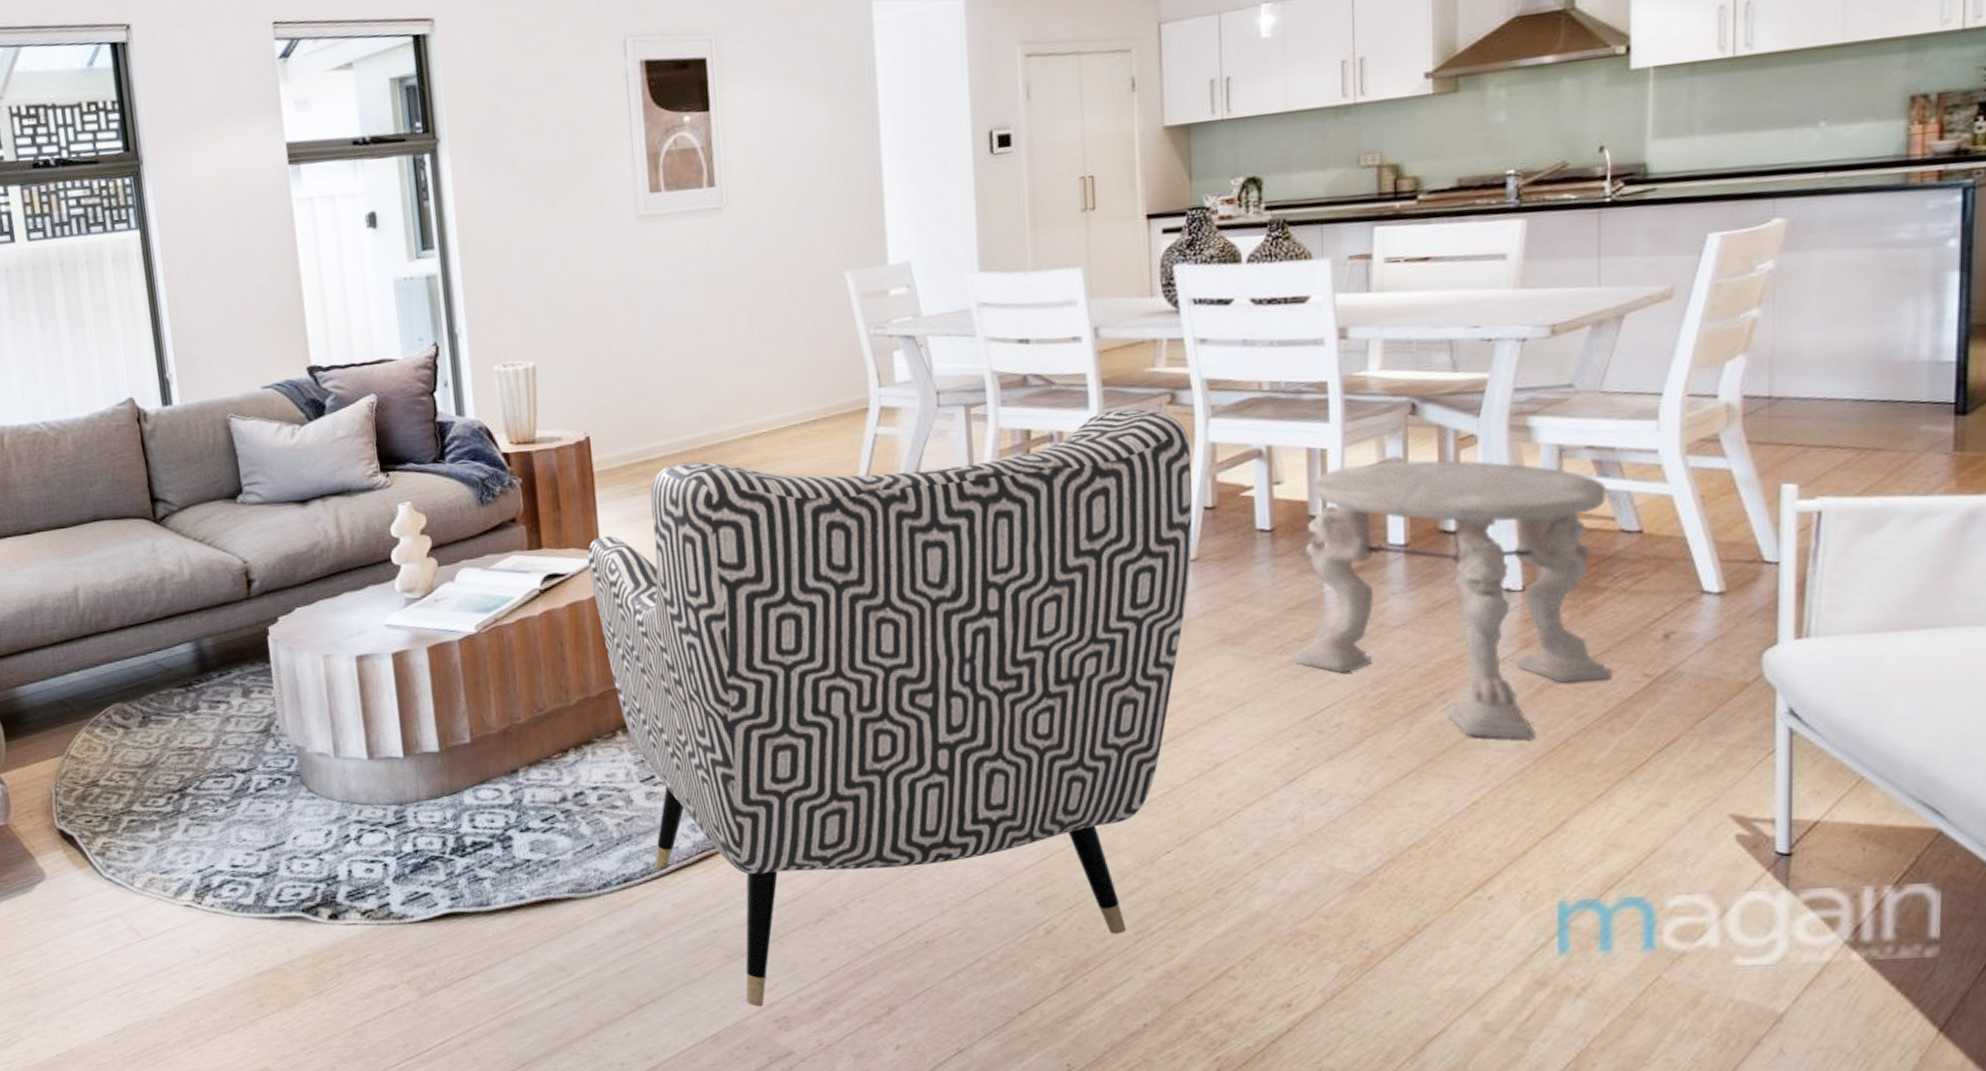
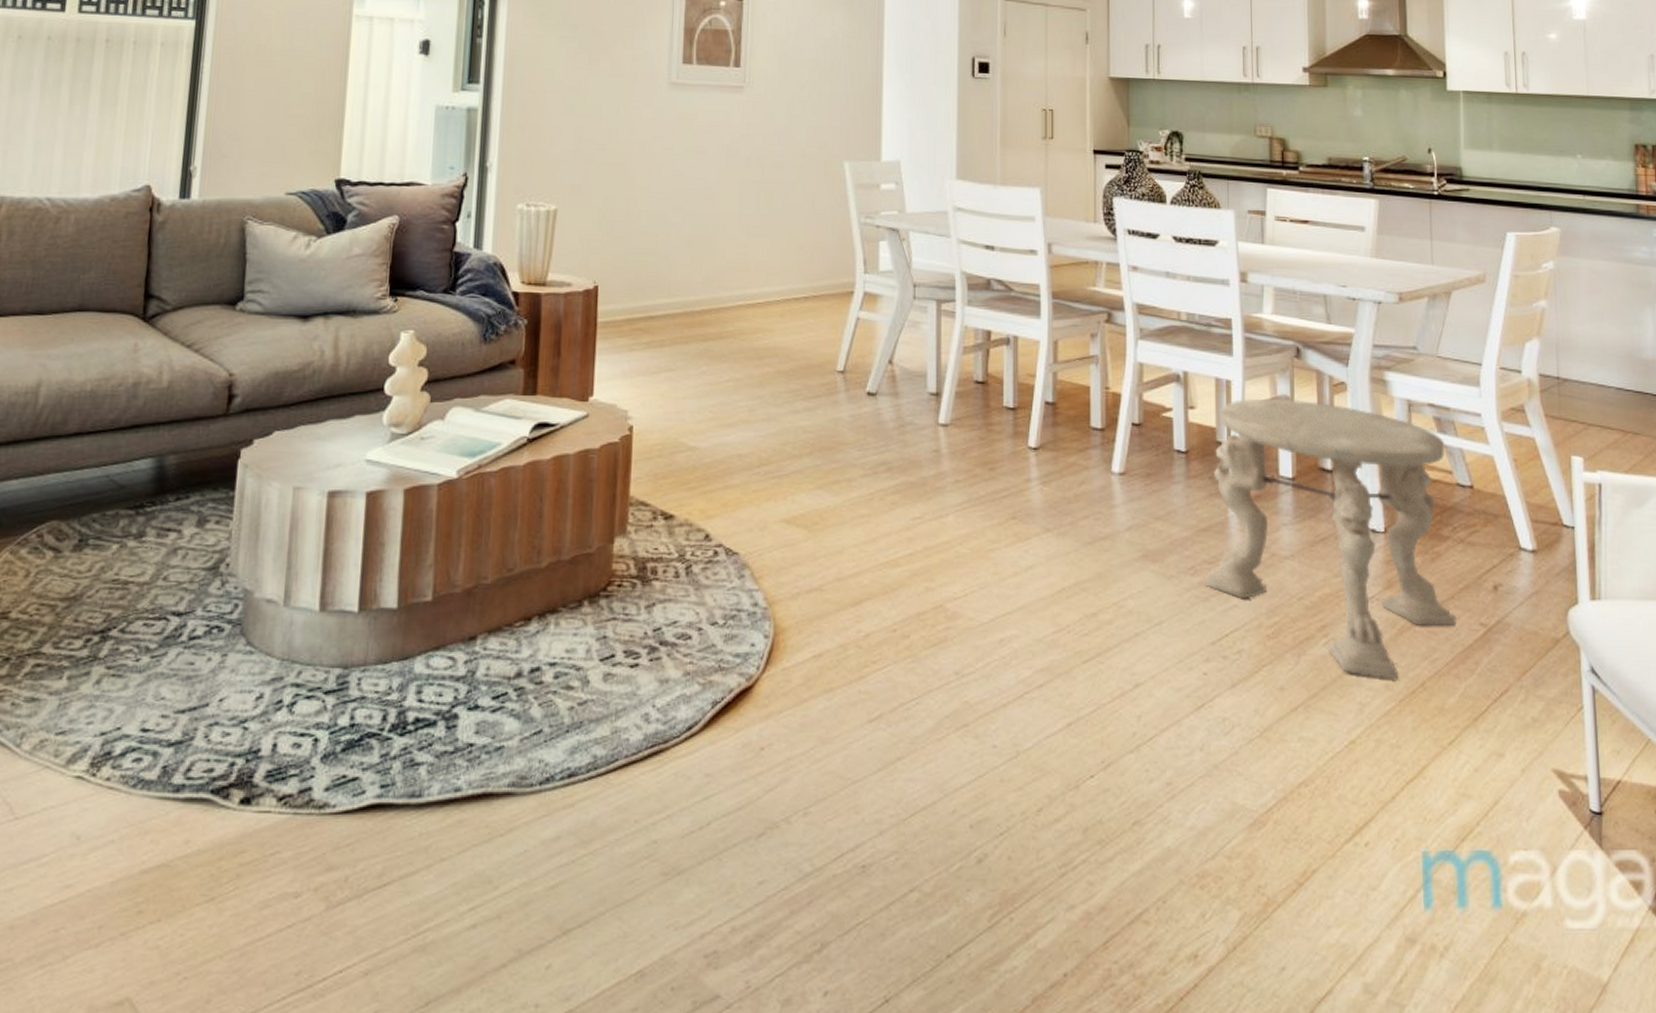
armchair: present [587,408,1193,1007] -> none [579,321,1123,938]

